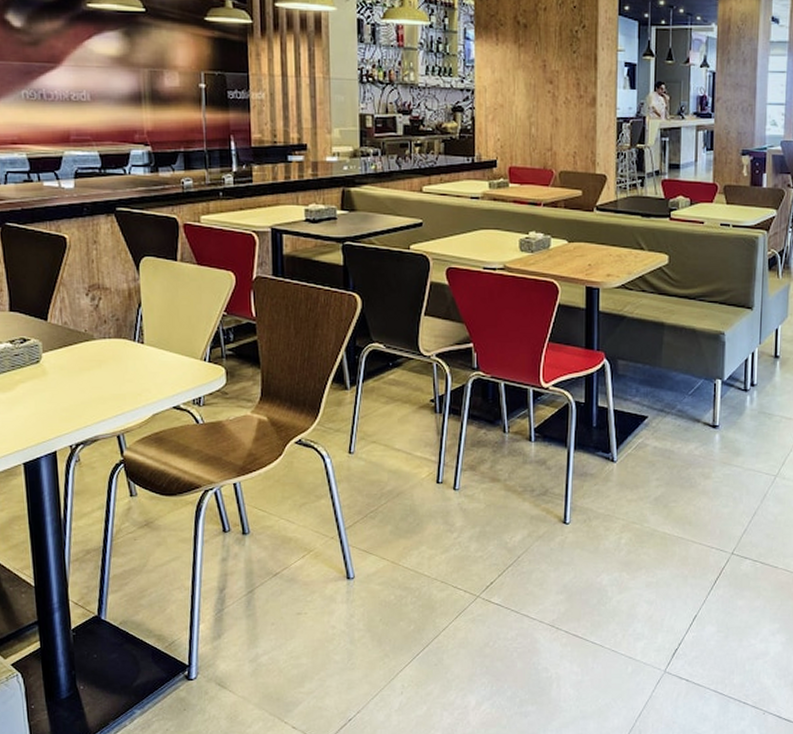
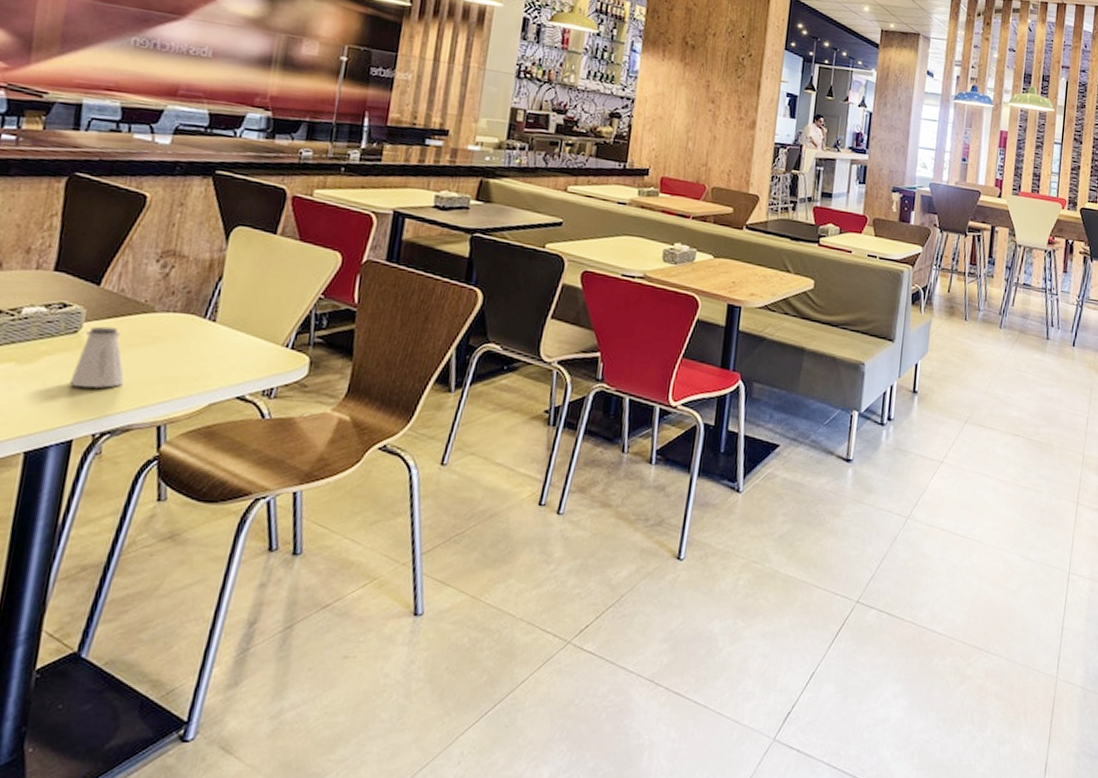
saltshaker: none [43,355,85,408] -> present [69,326,125,388]

